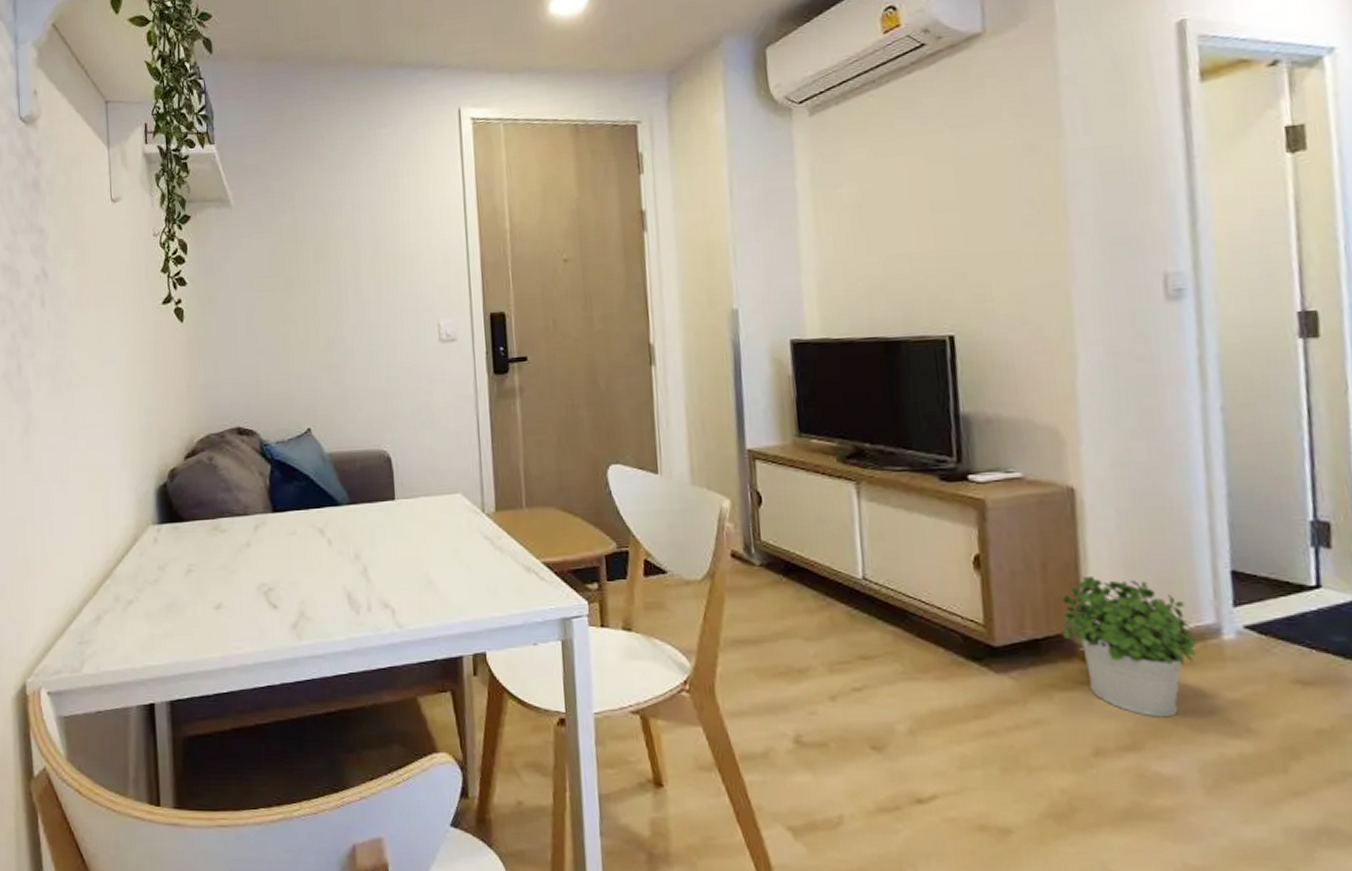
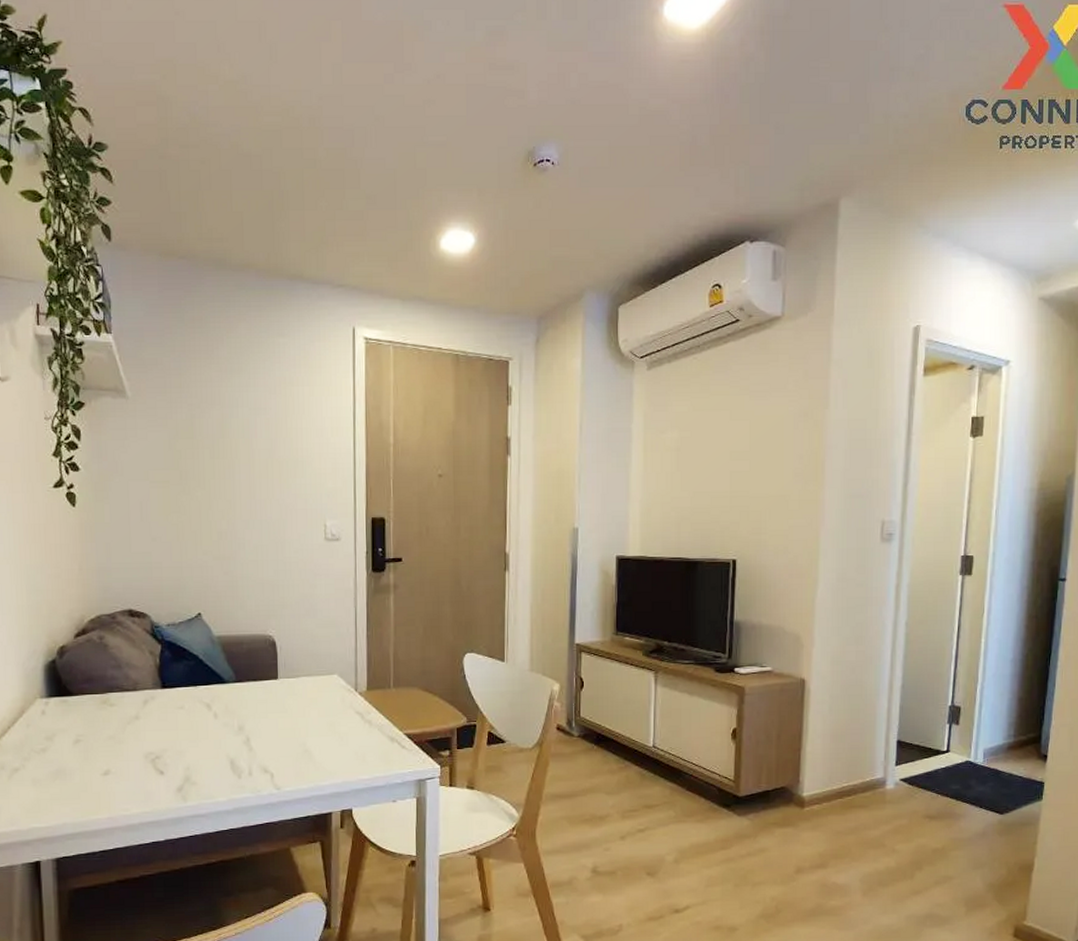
potted plant: present [1062,577,1198,718] -> none [785,745,870,844]

